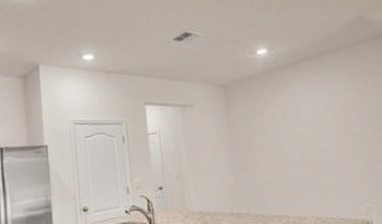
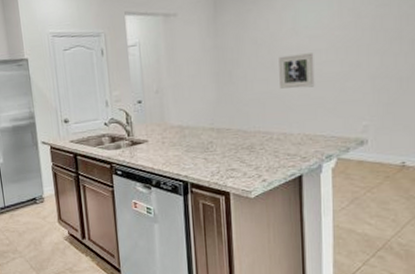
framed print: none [286,141,320,174] -> present [279,52,315,89]

